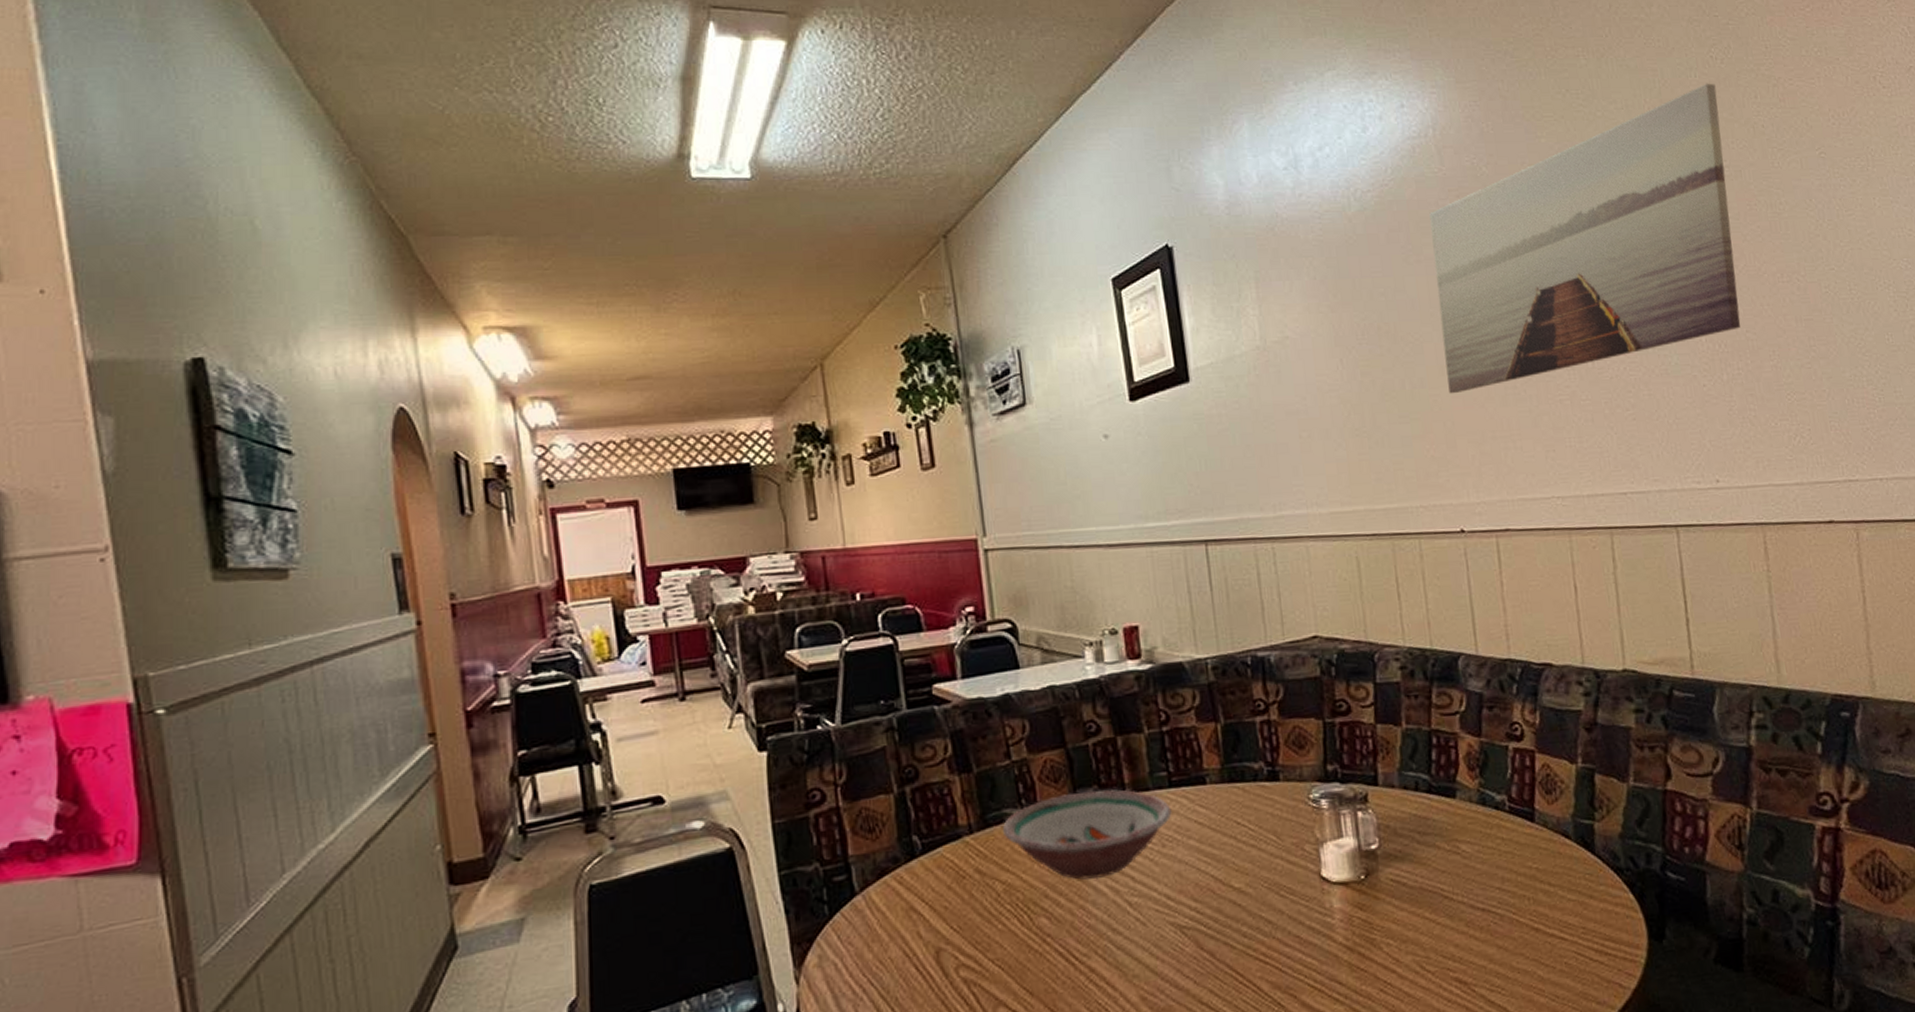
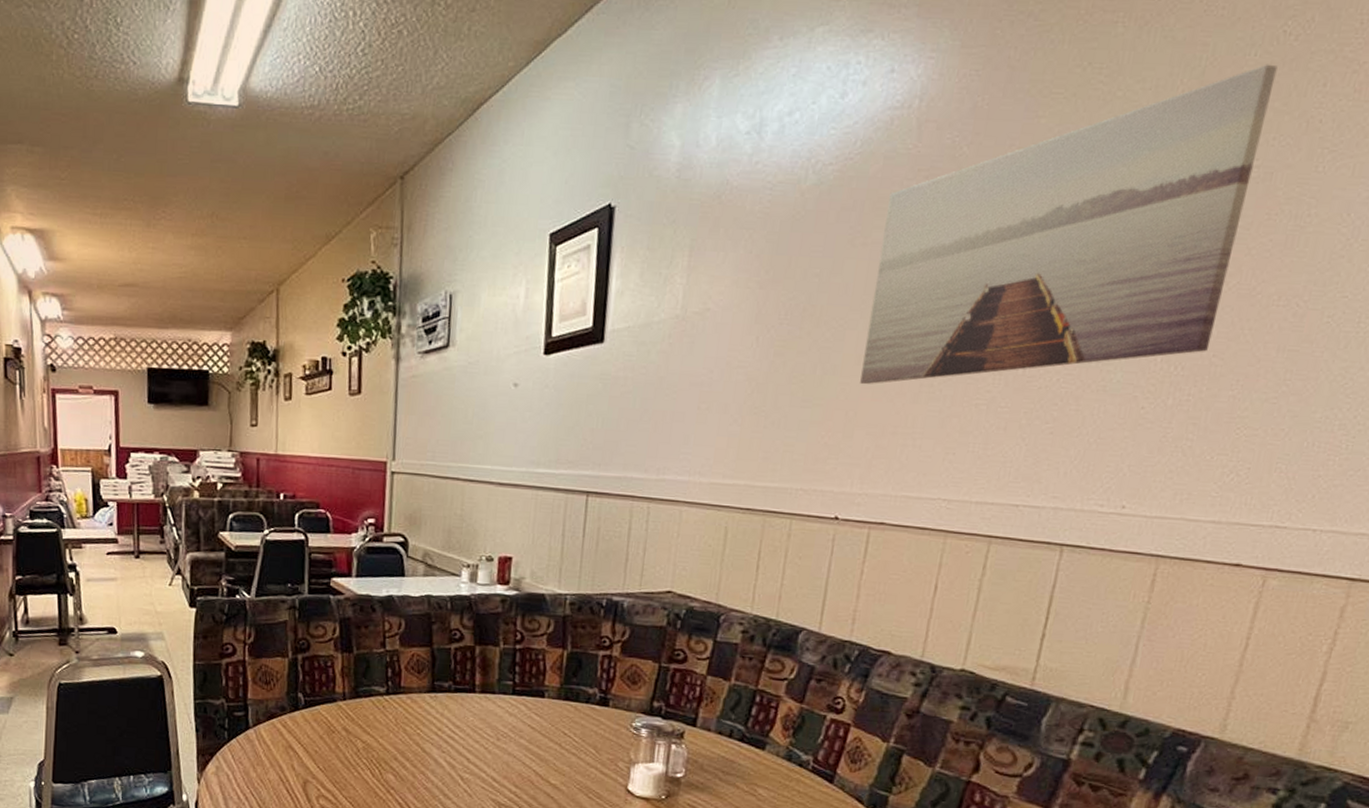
bowl: present [1002,789,1172,880] -> none [369,684,511,755]

